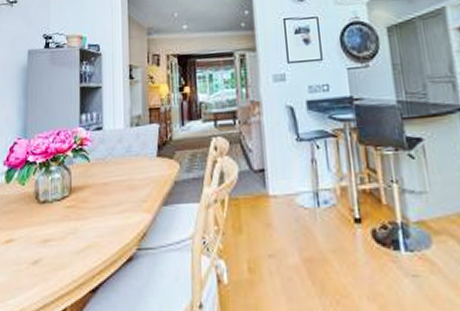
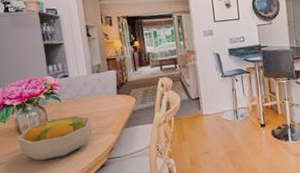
fruit bowl: none [34,181,122,242] -> present [17,115,92,161]

